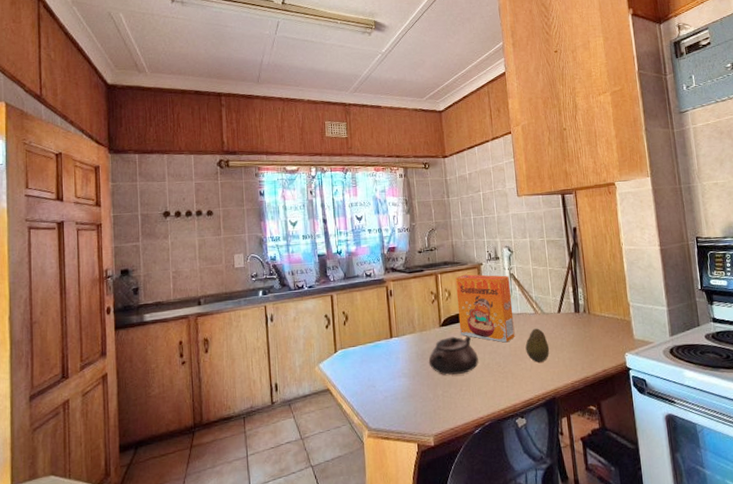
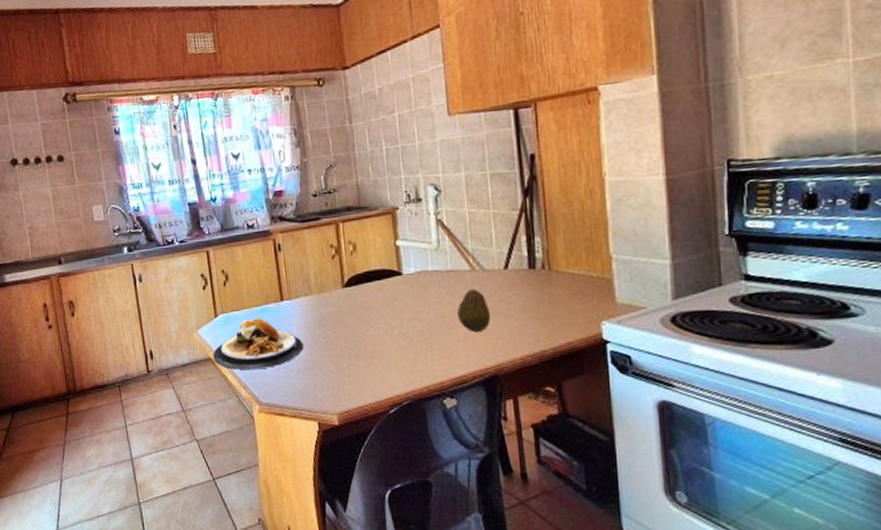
plate: none [331,353,408,399] -> present [212,318,304,370]
teapot: present [428,336,478,375] -> none [329,299,394,345]
cereal box: present [455,274,515,343] -> none [362,221,443,307]

